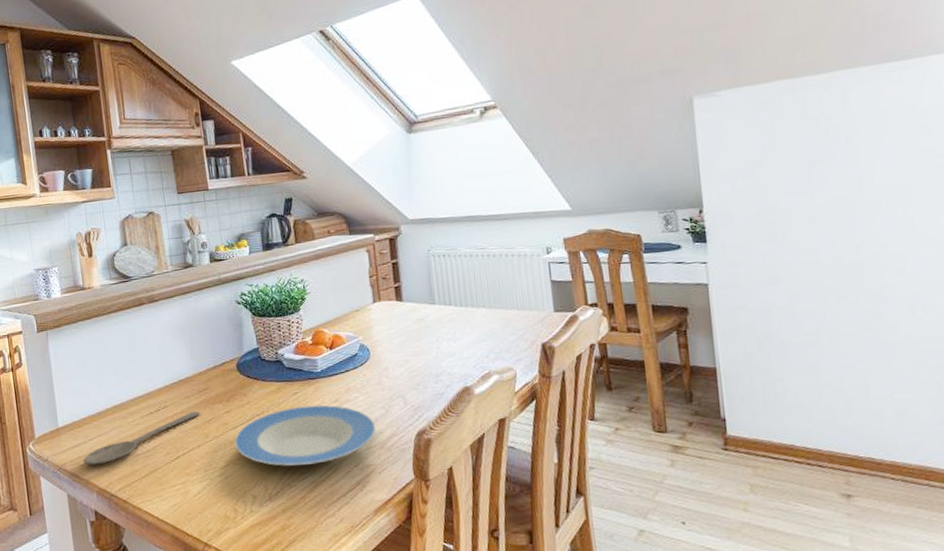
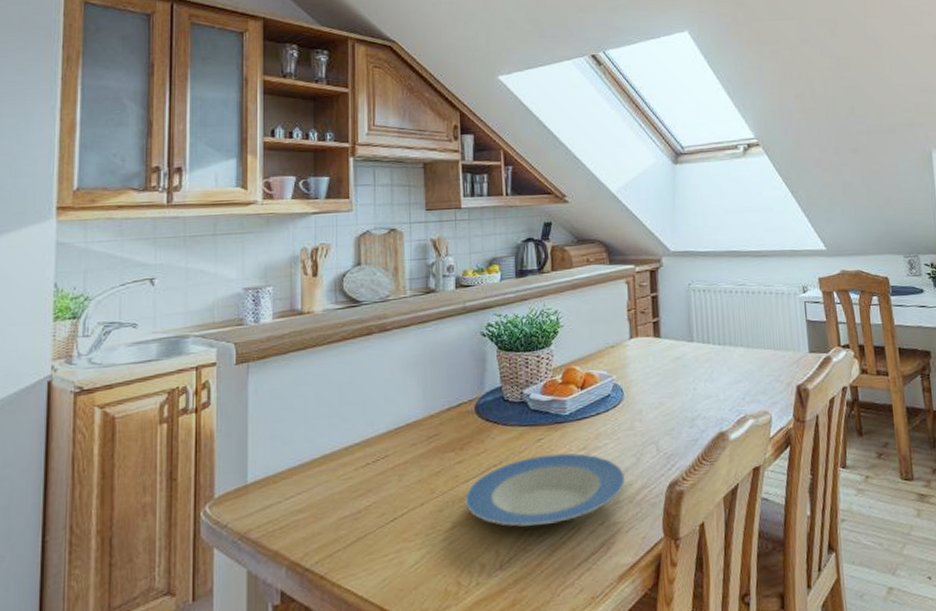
wooden spoon: present [83,411,200,465] -> none [274,461,427,532]

